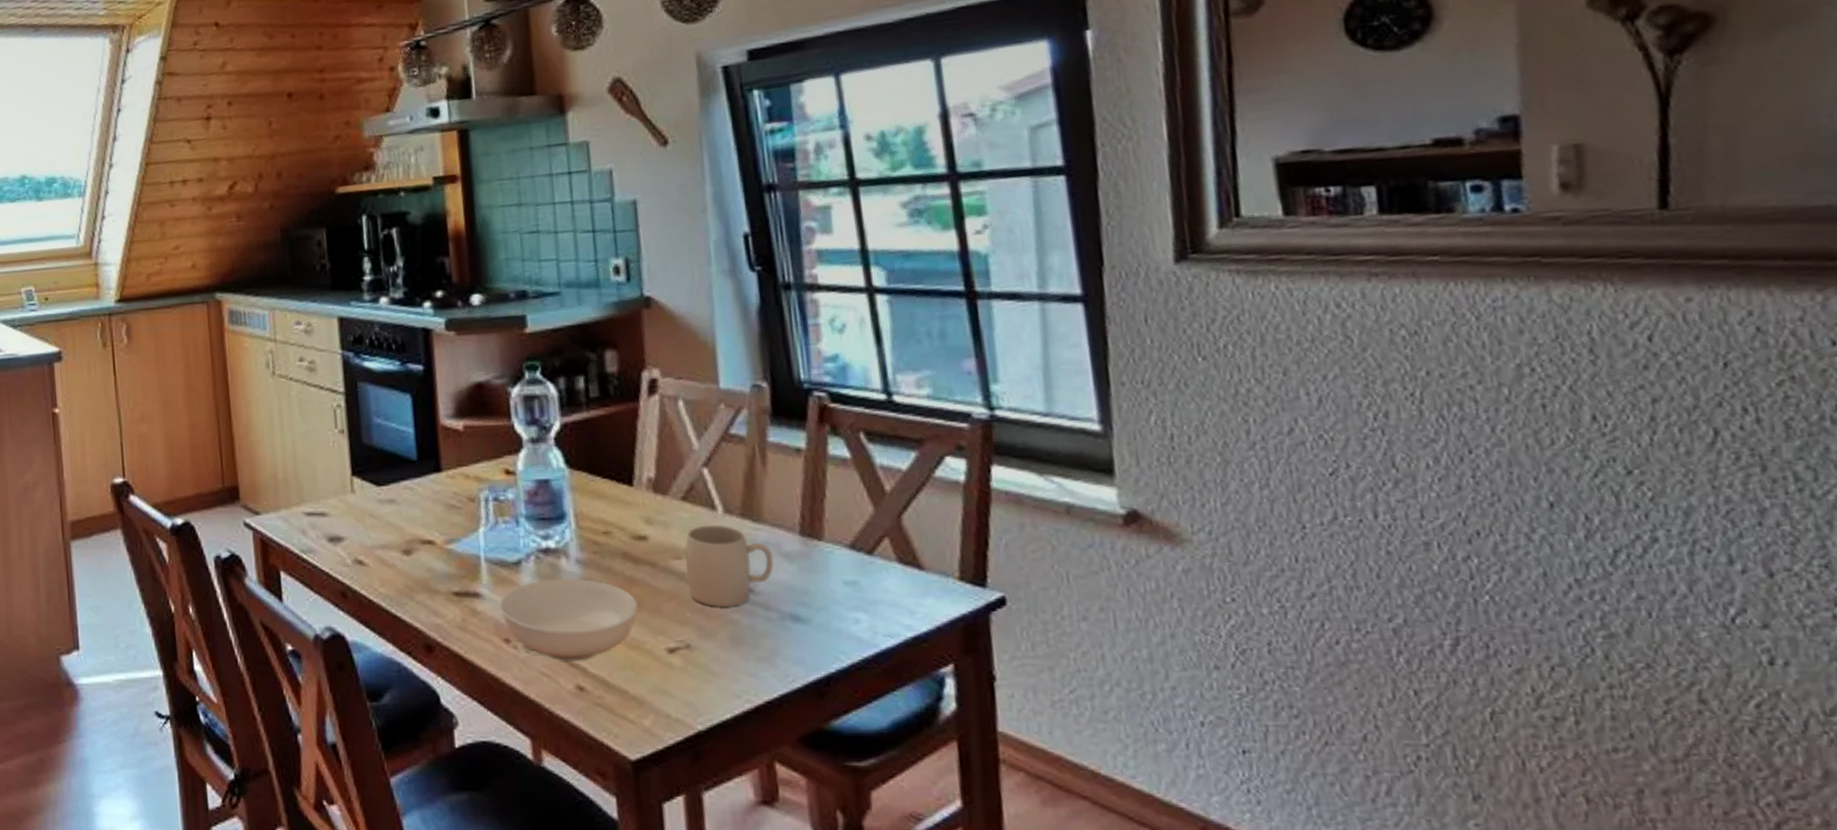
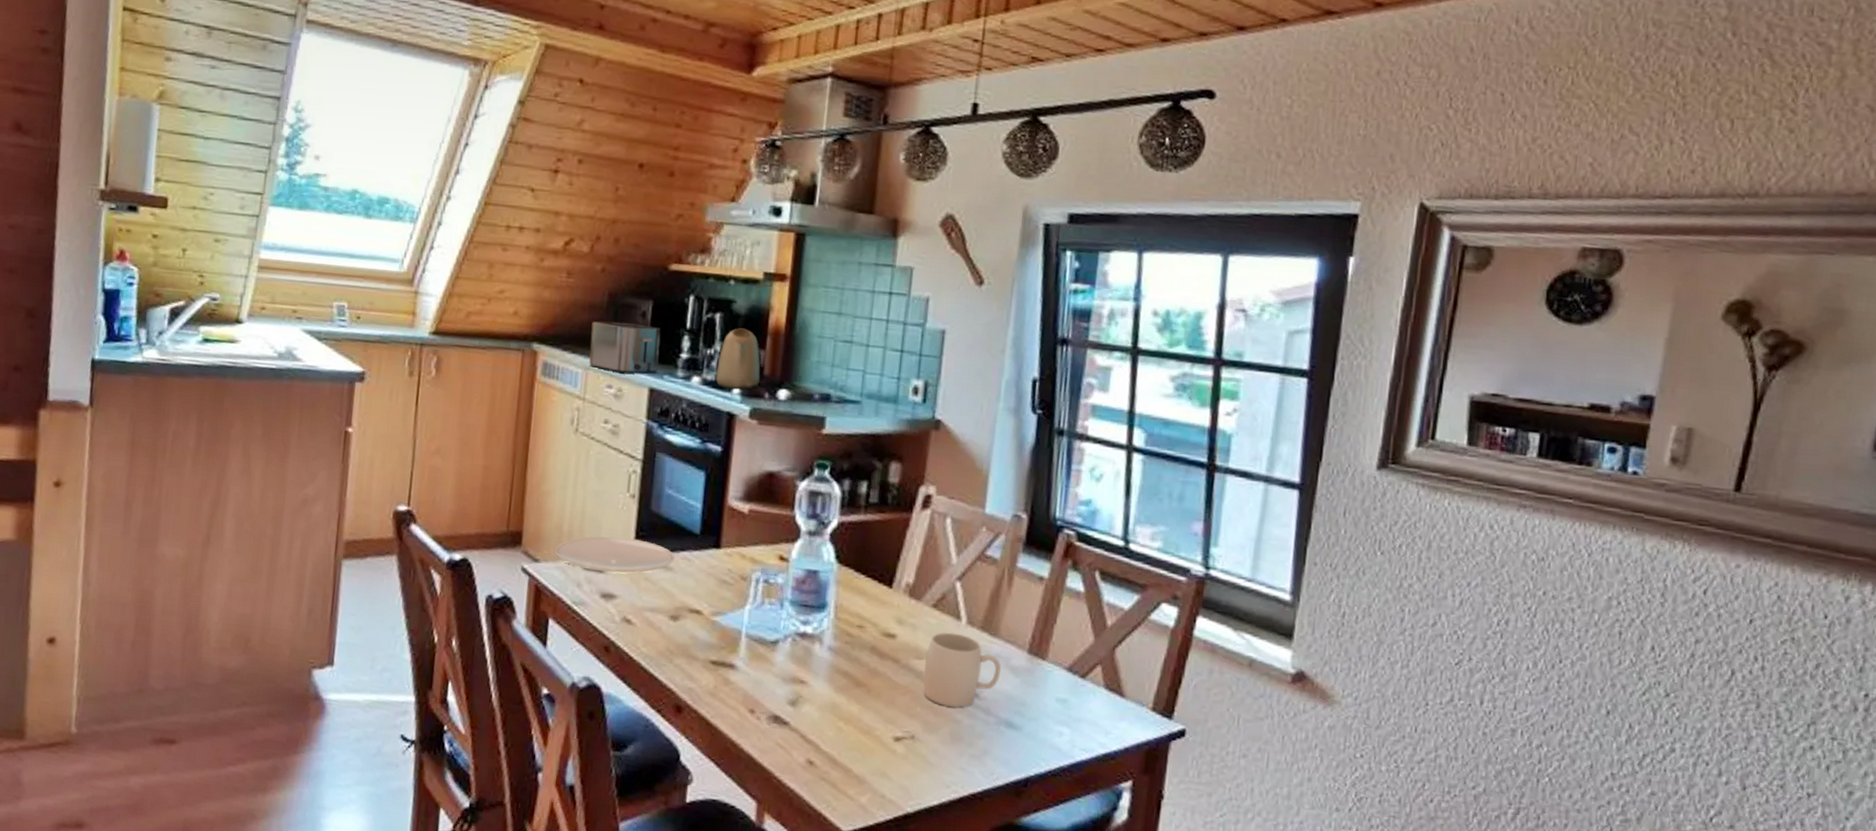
toaster: none [269,253,343,308] -> present [589,321,660,374]
plate: none [274,475,396,515] -> present [555,536,675,573]
kettle: none [403,238,449,304] -> present [716,328,761,390]
bowl: present [498,578,639,661] -> none [750,661,876,738]

